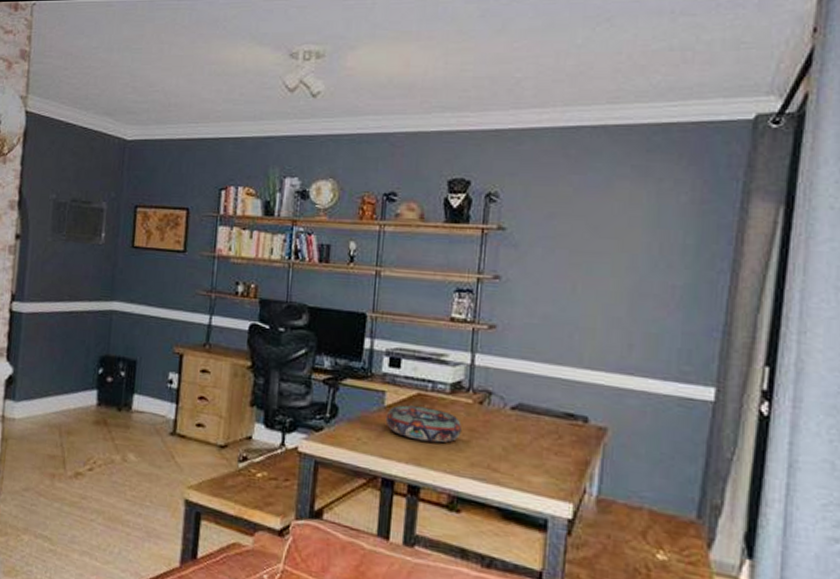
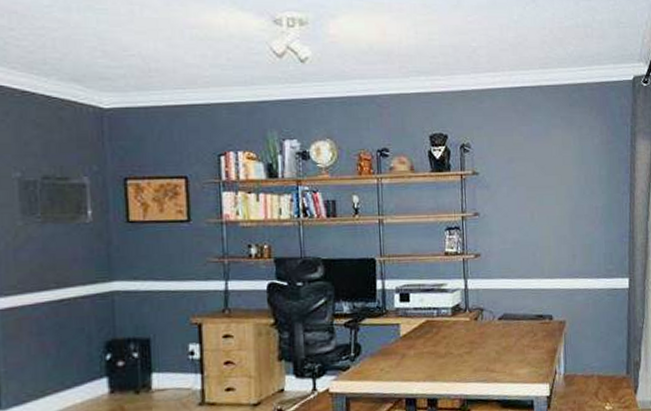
decorative bowl: present [385,404,461,443] -> none [402,330,464,360]

